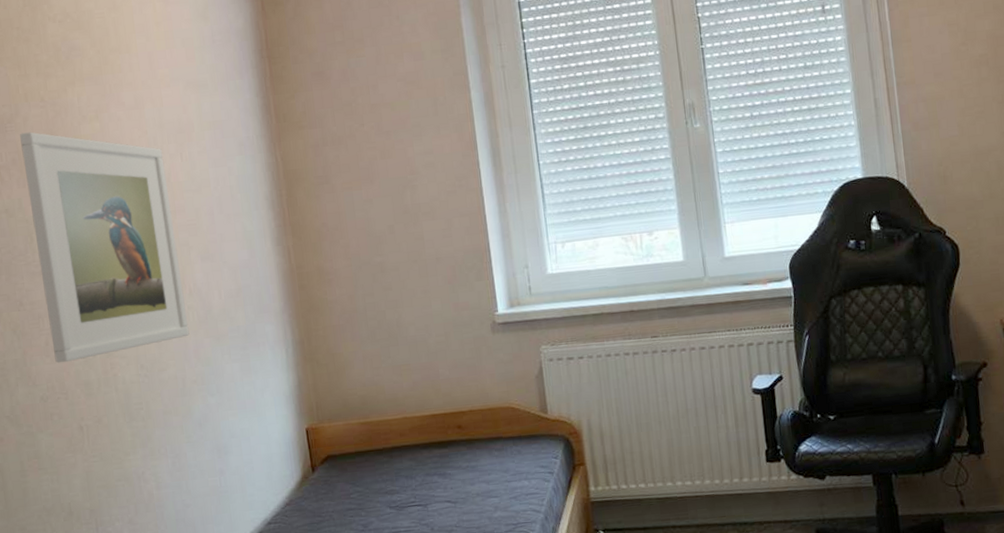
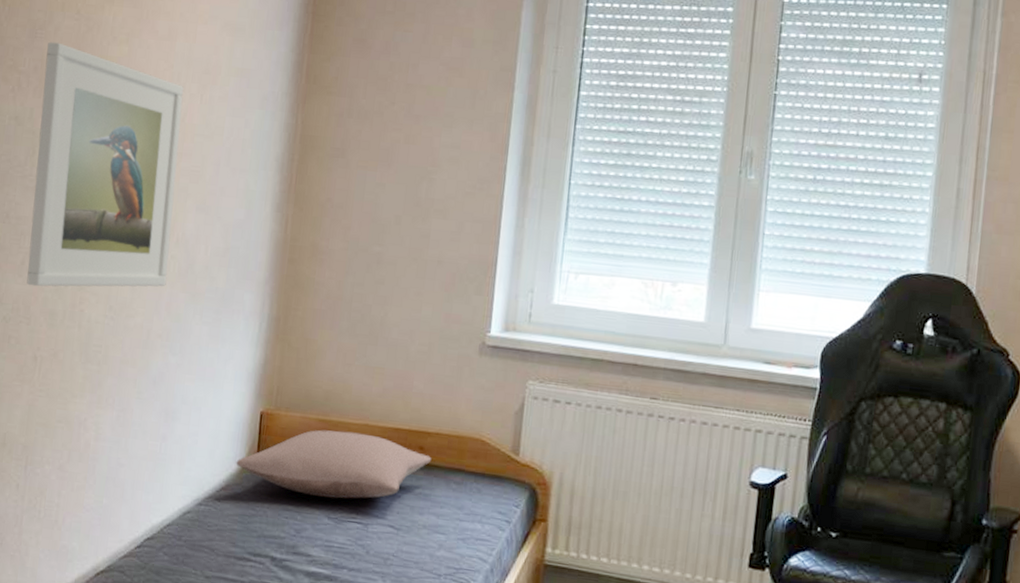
pillow: none [293,425,471,492] -> present [236,430,432,499]

